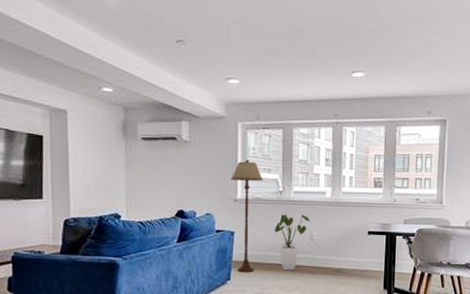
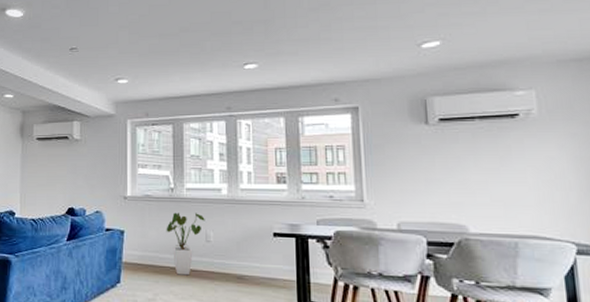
floor lamp: present [230,159,263,273] -> none [120,155,154,276]

